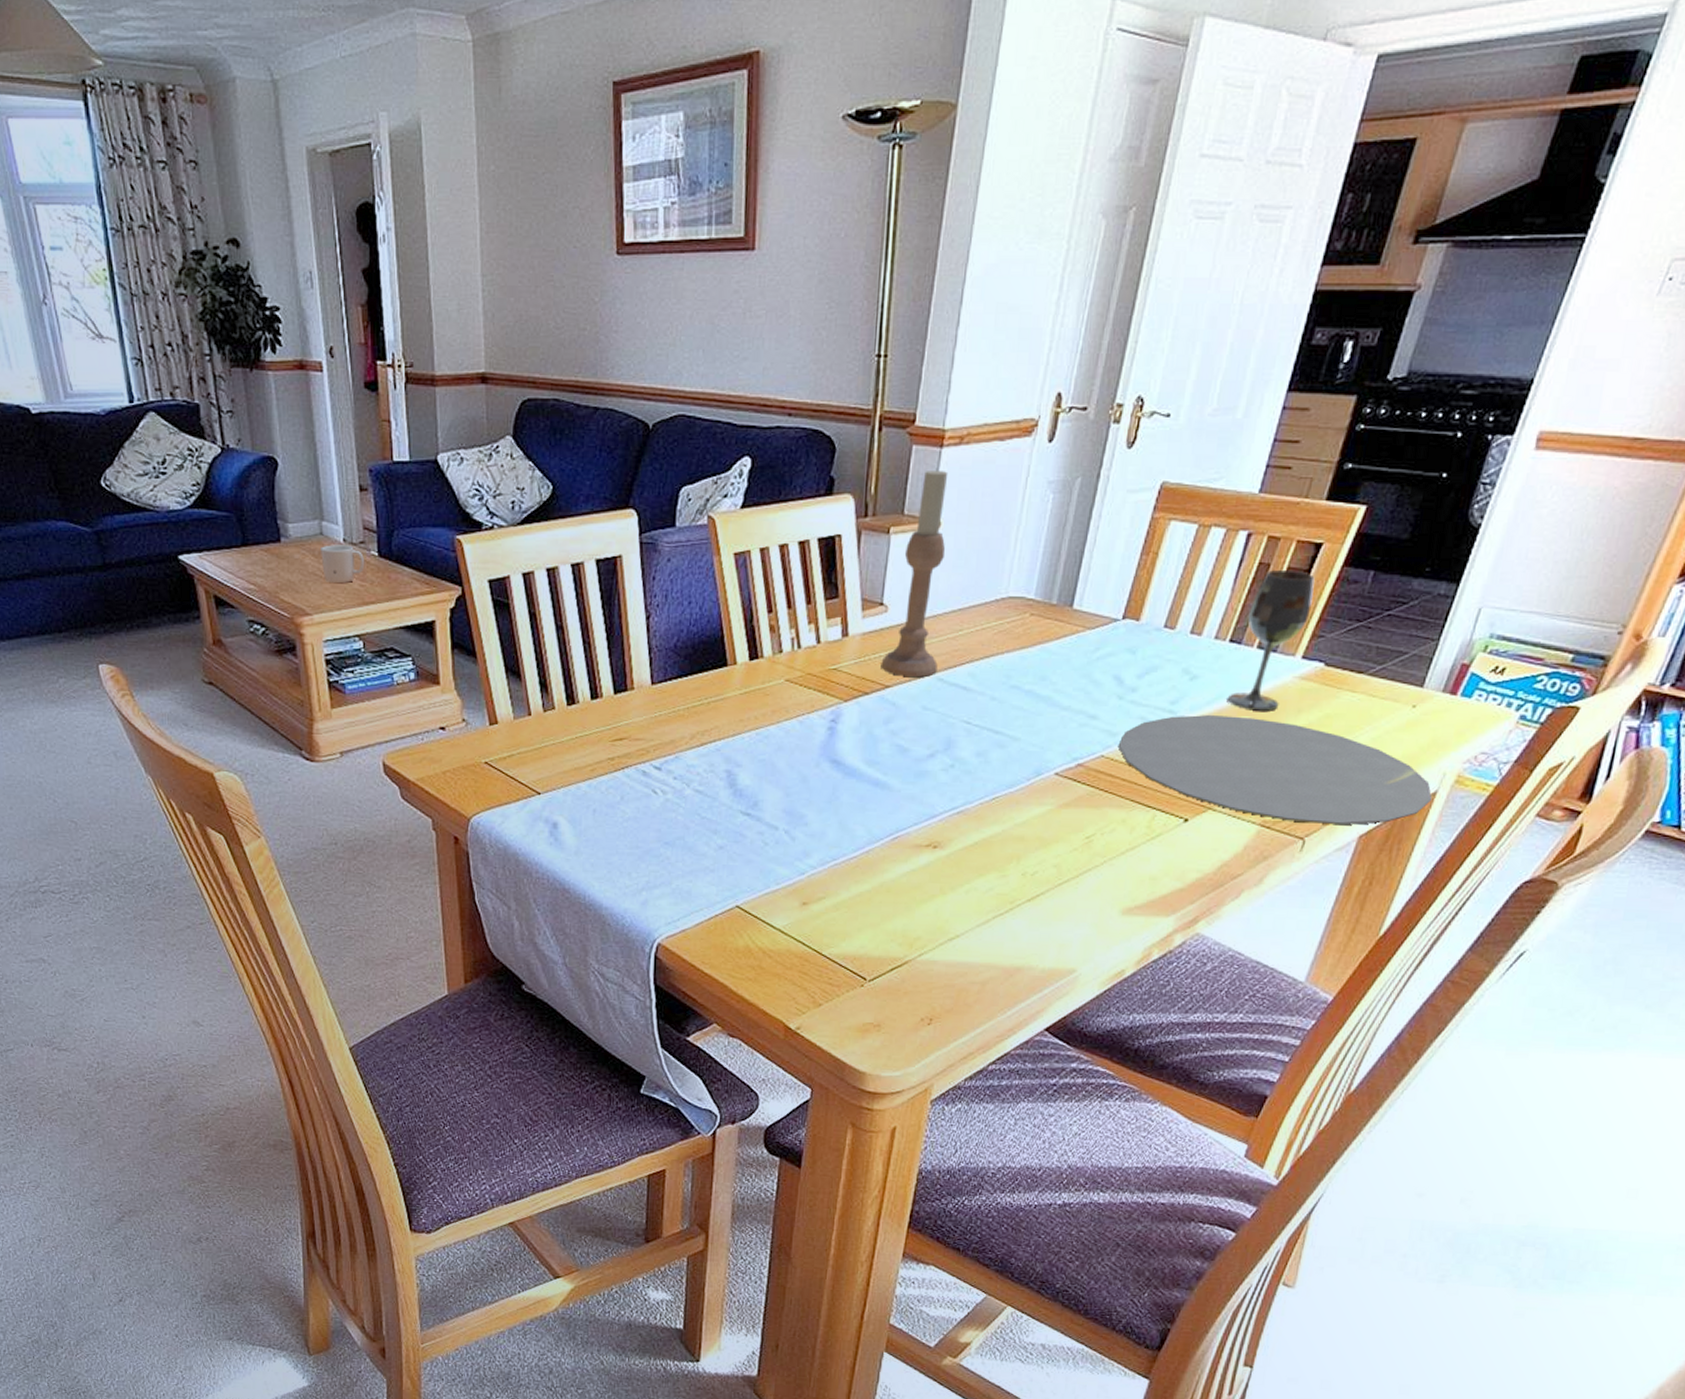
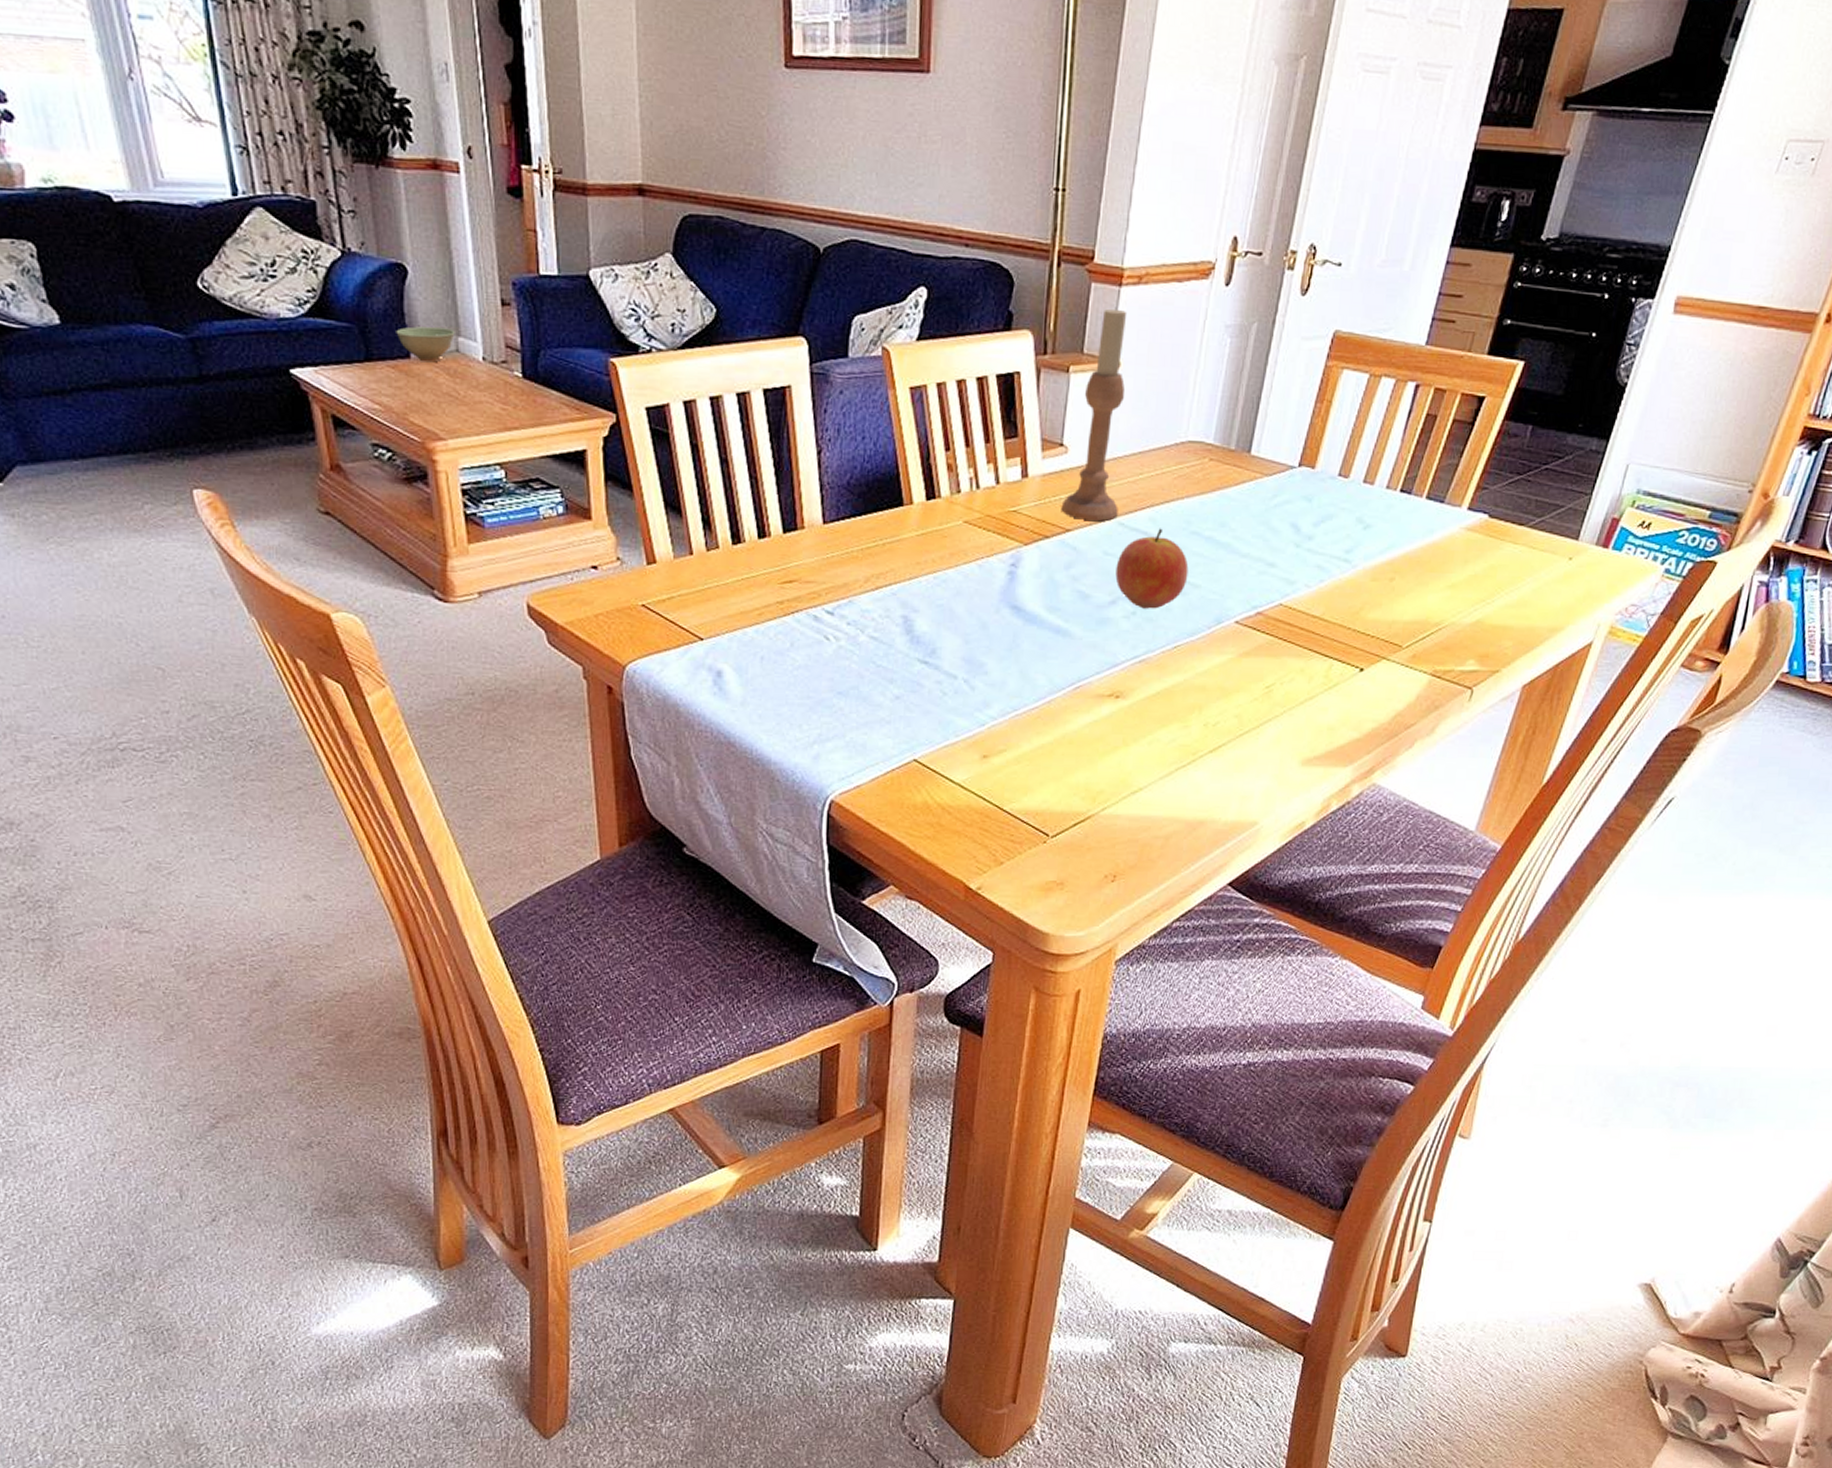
bowl: none [268,513,319,545] -> present [396,326,455,363]
mug: present [321,545,365,584] -> none [457,363,508,407]
fruit: none [934,683,1008,762] -> present [1115,528,1189,609]
placemat: present [1119,715,1433,826] -> none [1297,564,1589,675]
wine glass: present [1227,569,1315,711] -> none [1398,421,1478,561]

